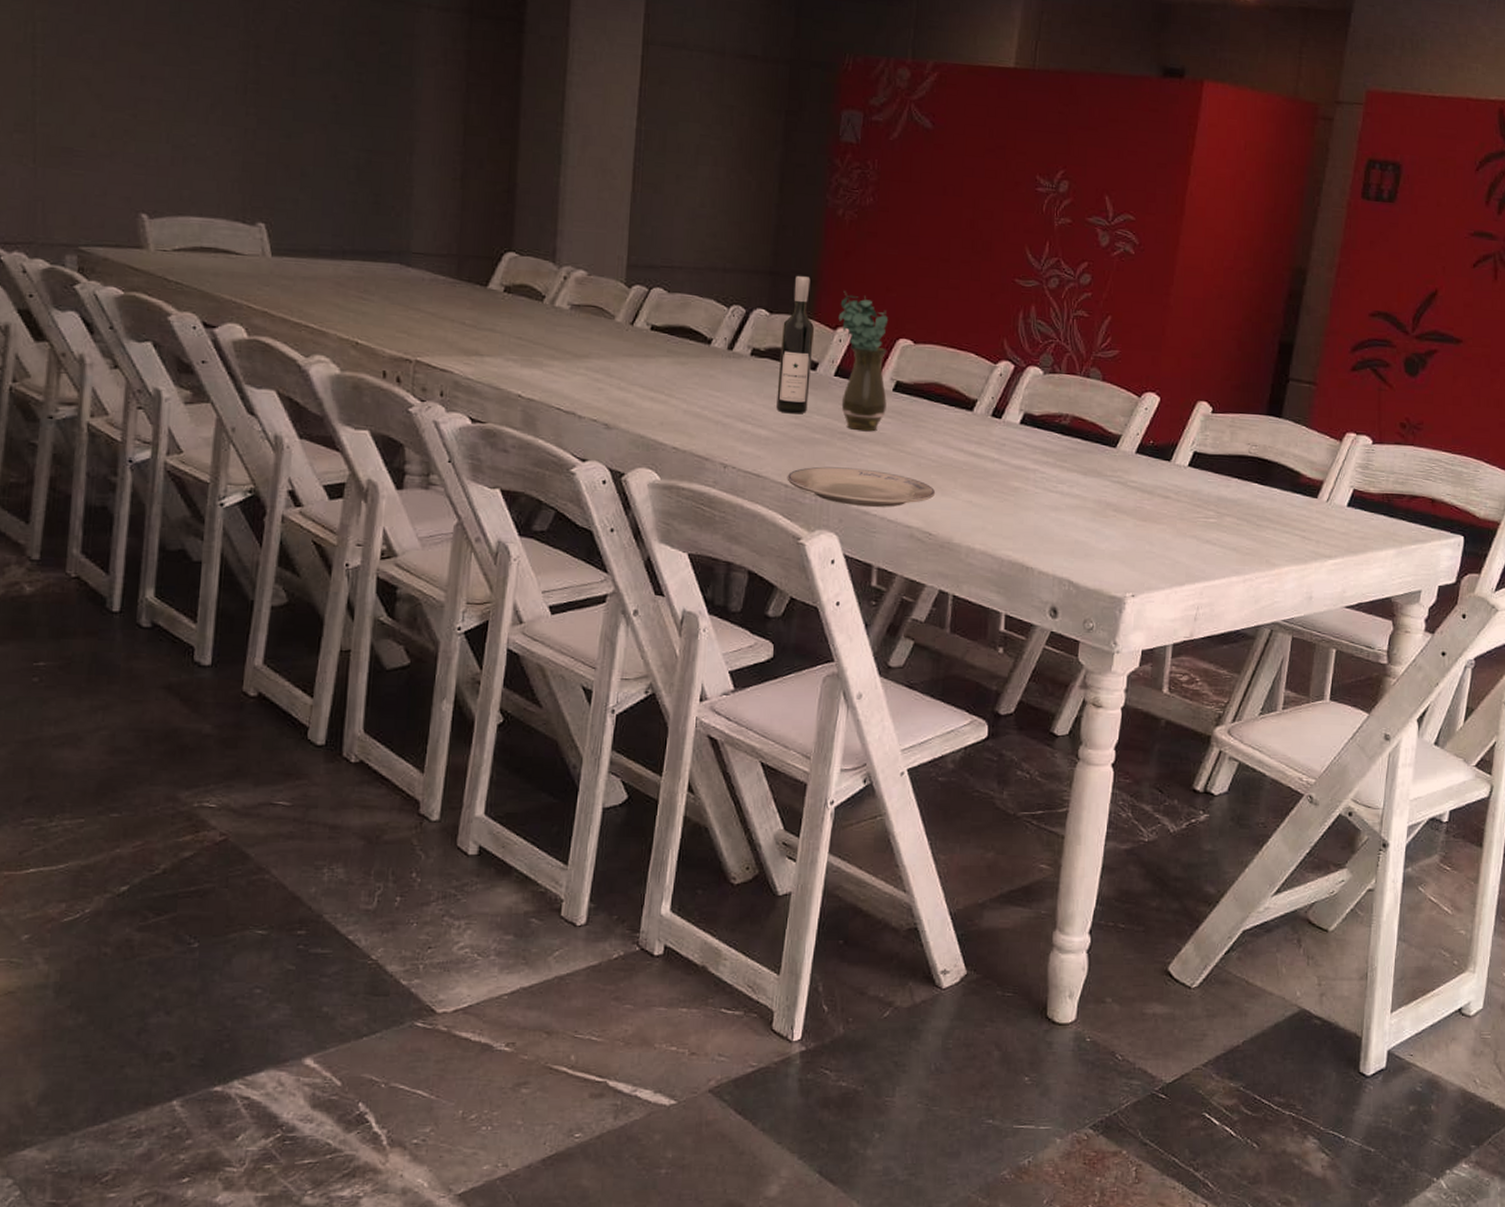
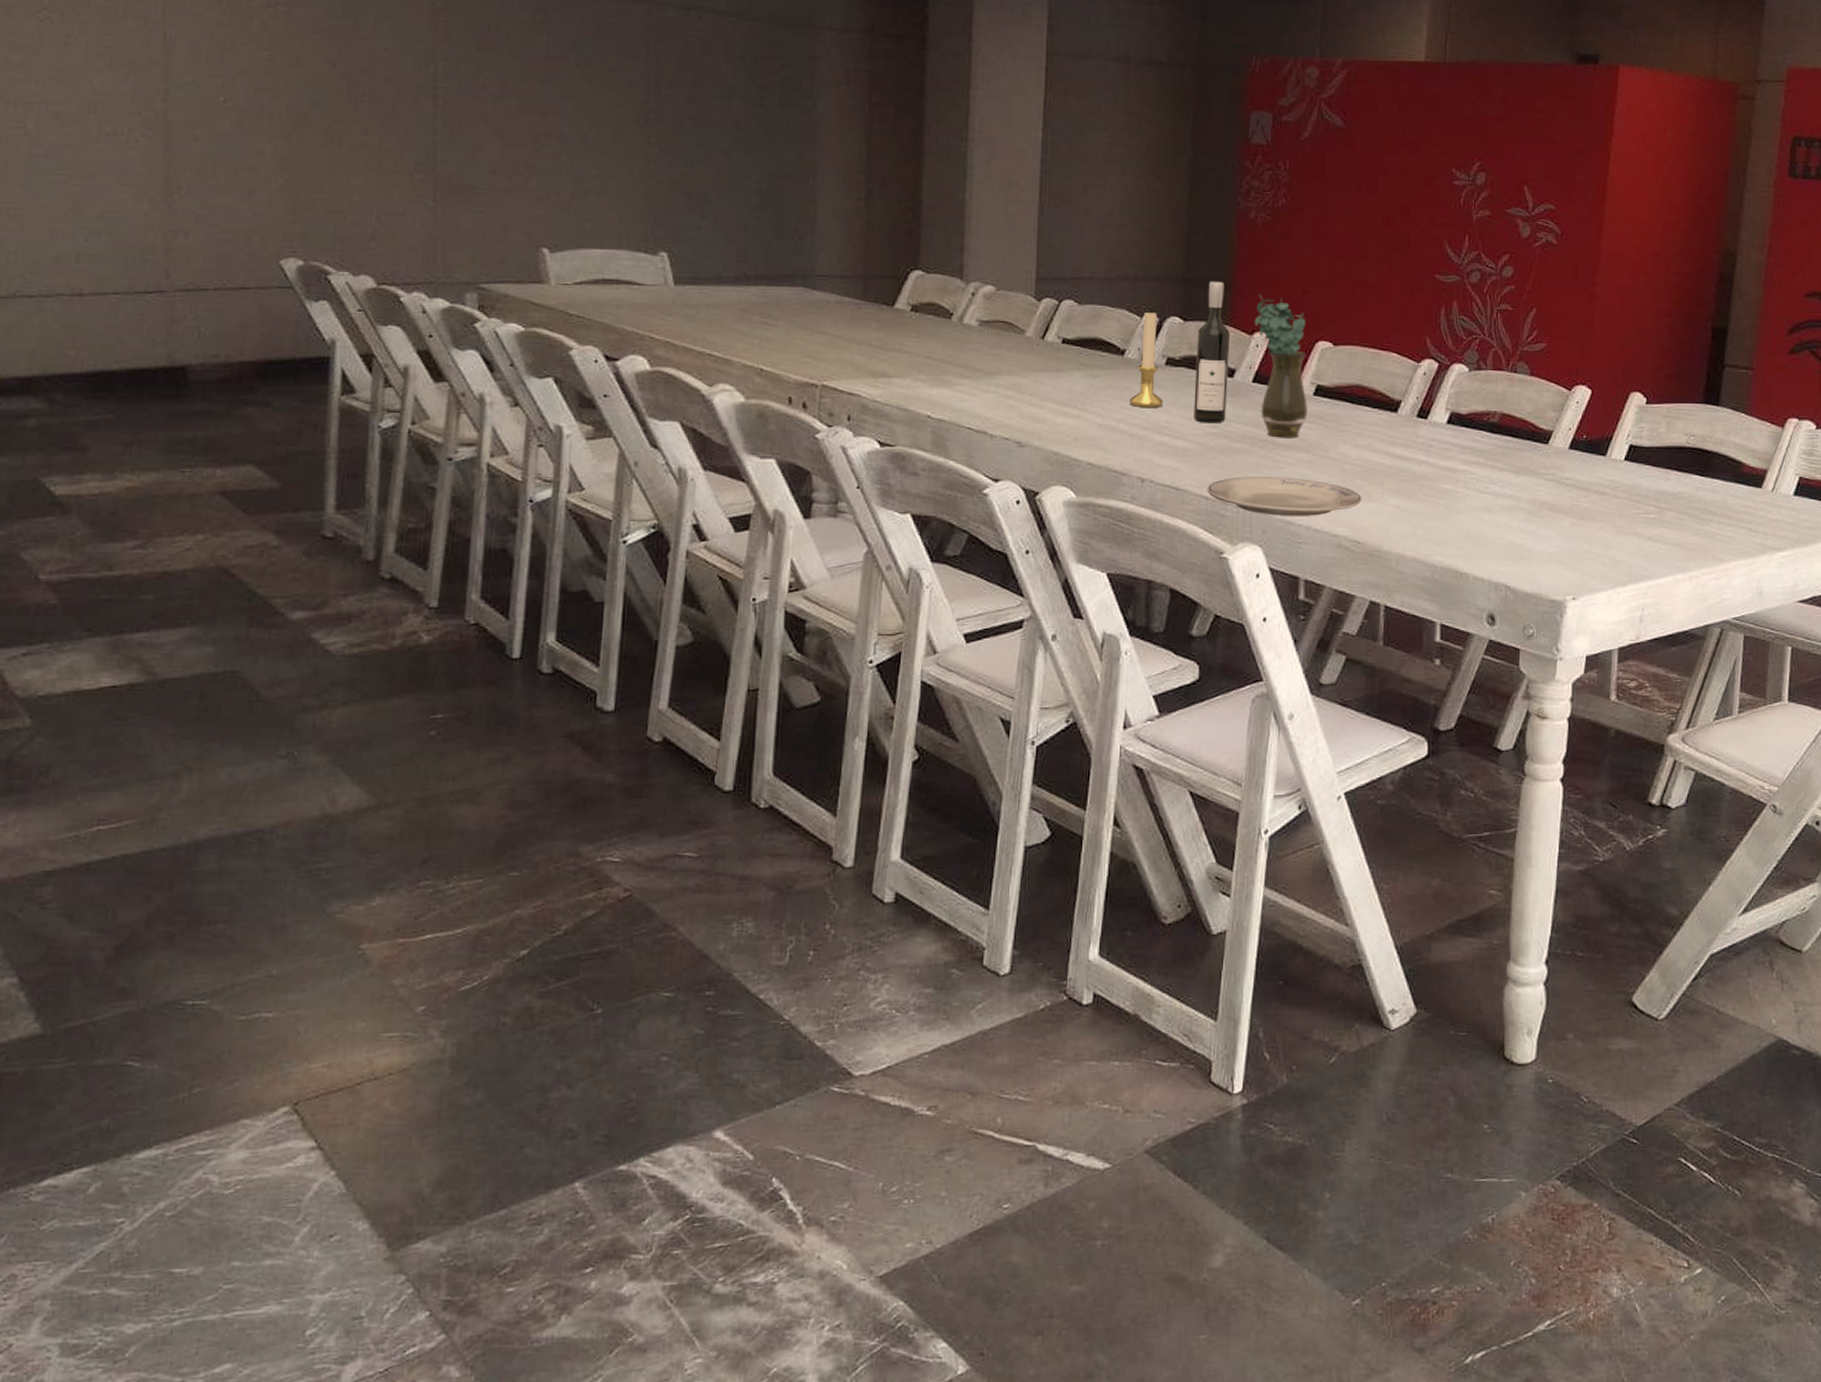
candle holder: none [714,301,747,396] -> present [1129,310,1163,407]

